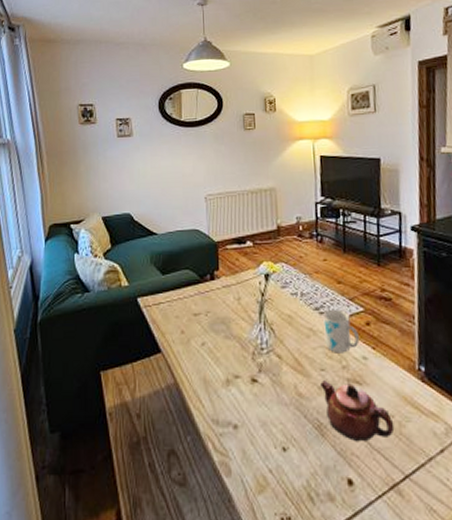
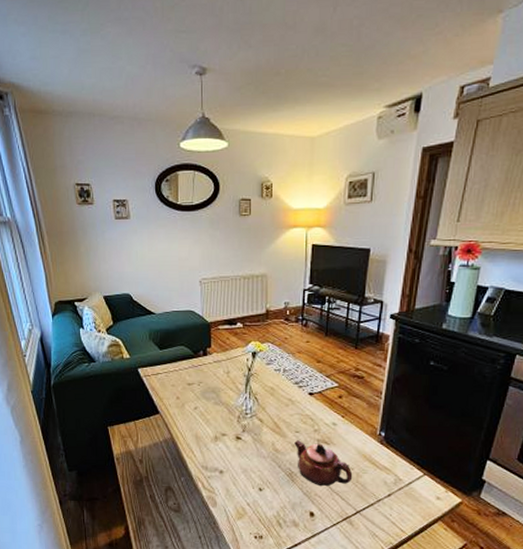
mug: present [323,309,359,353] -> none [301,383,331,420]

